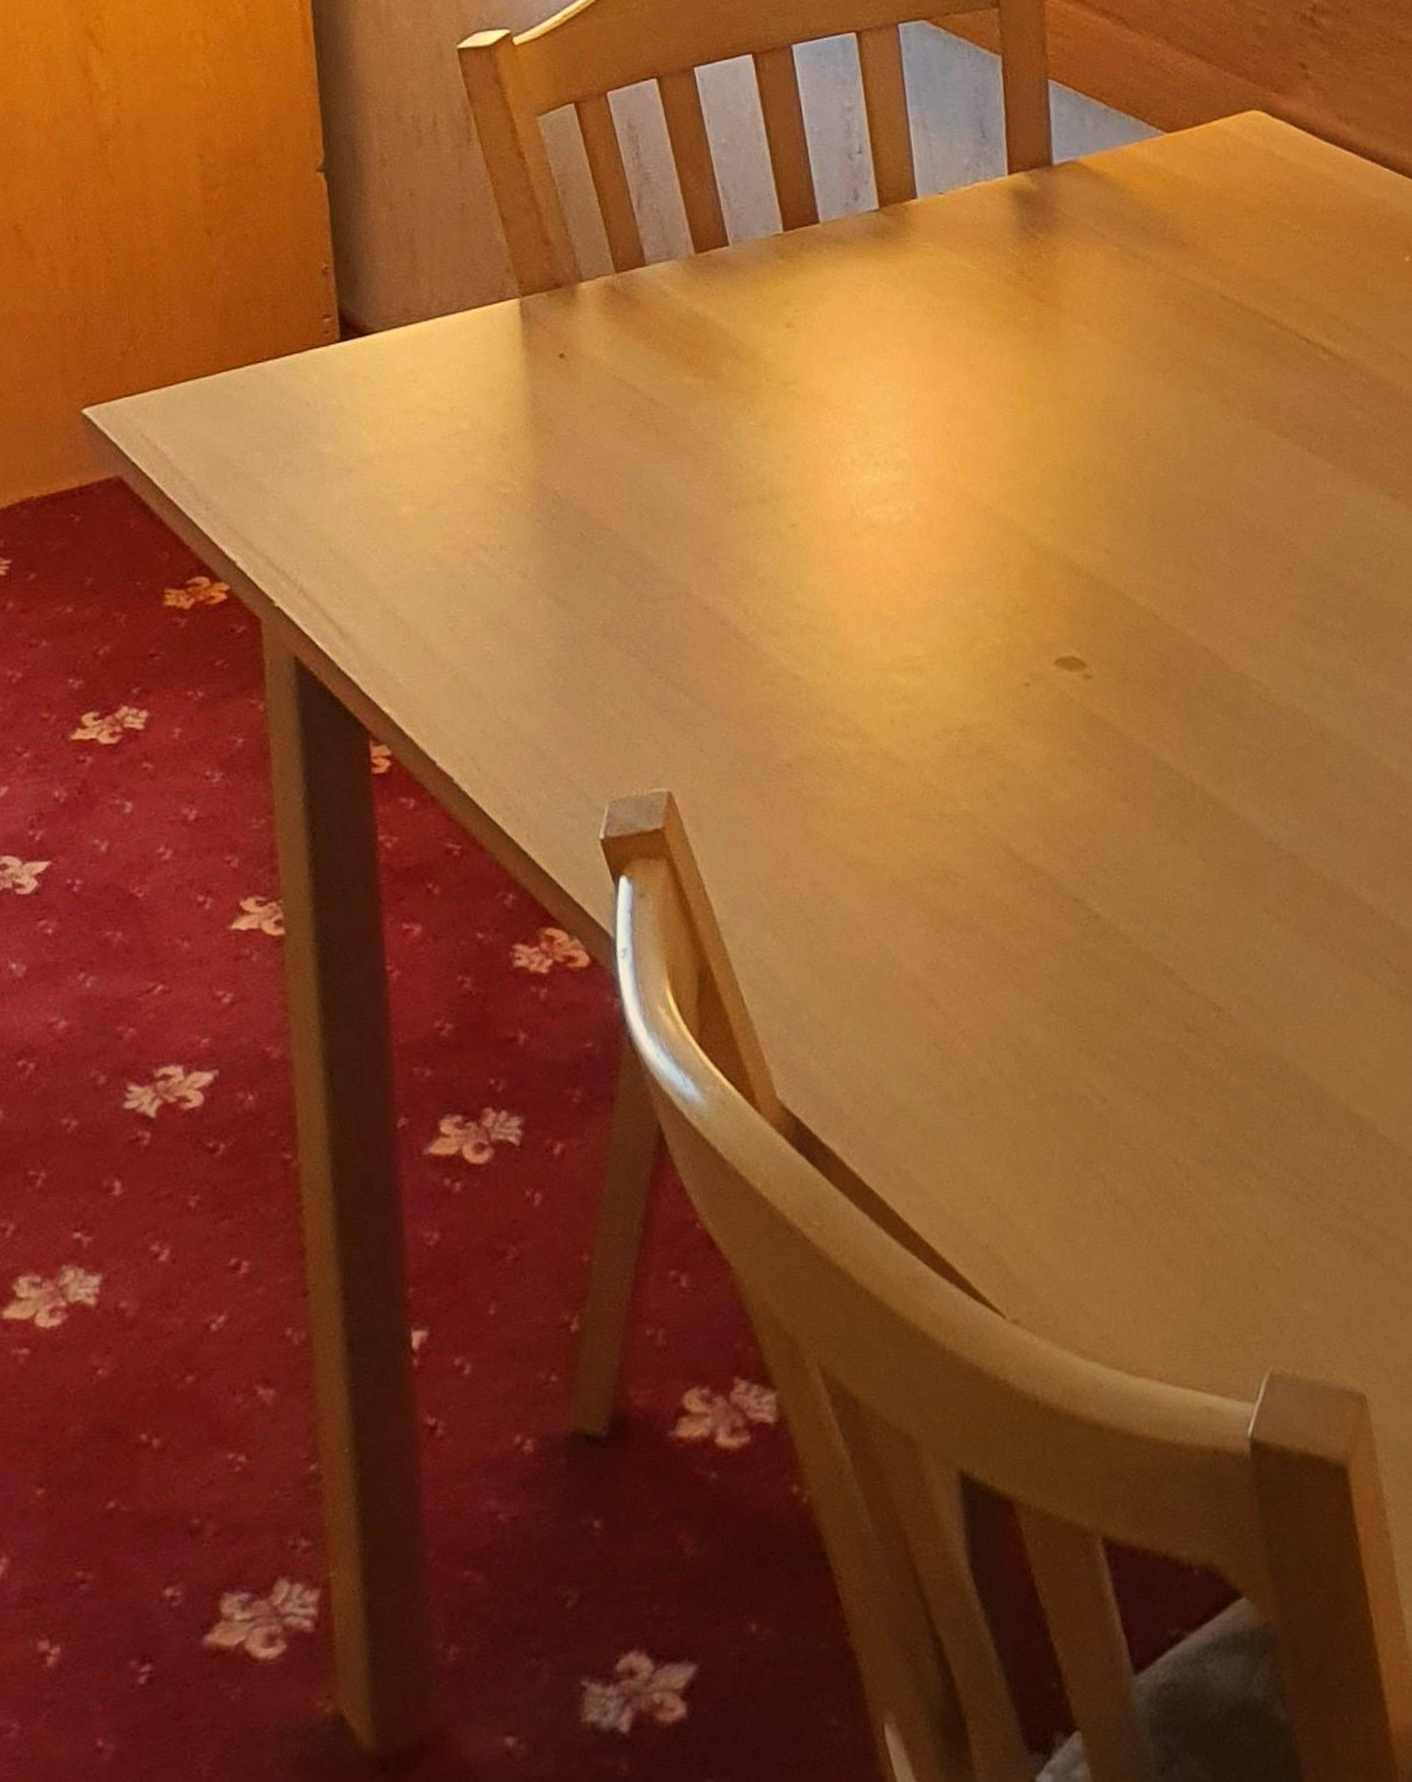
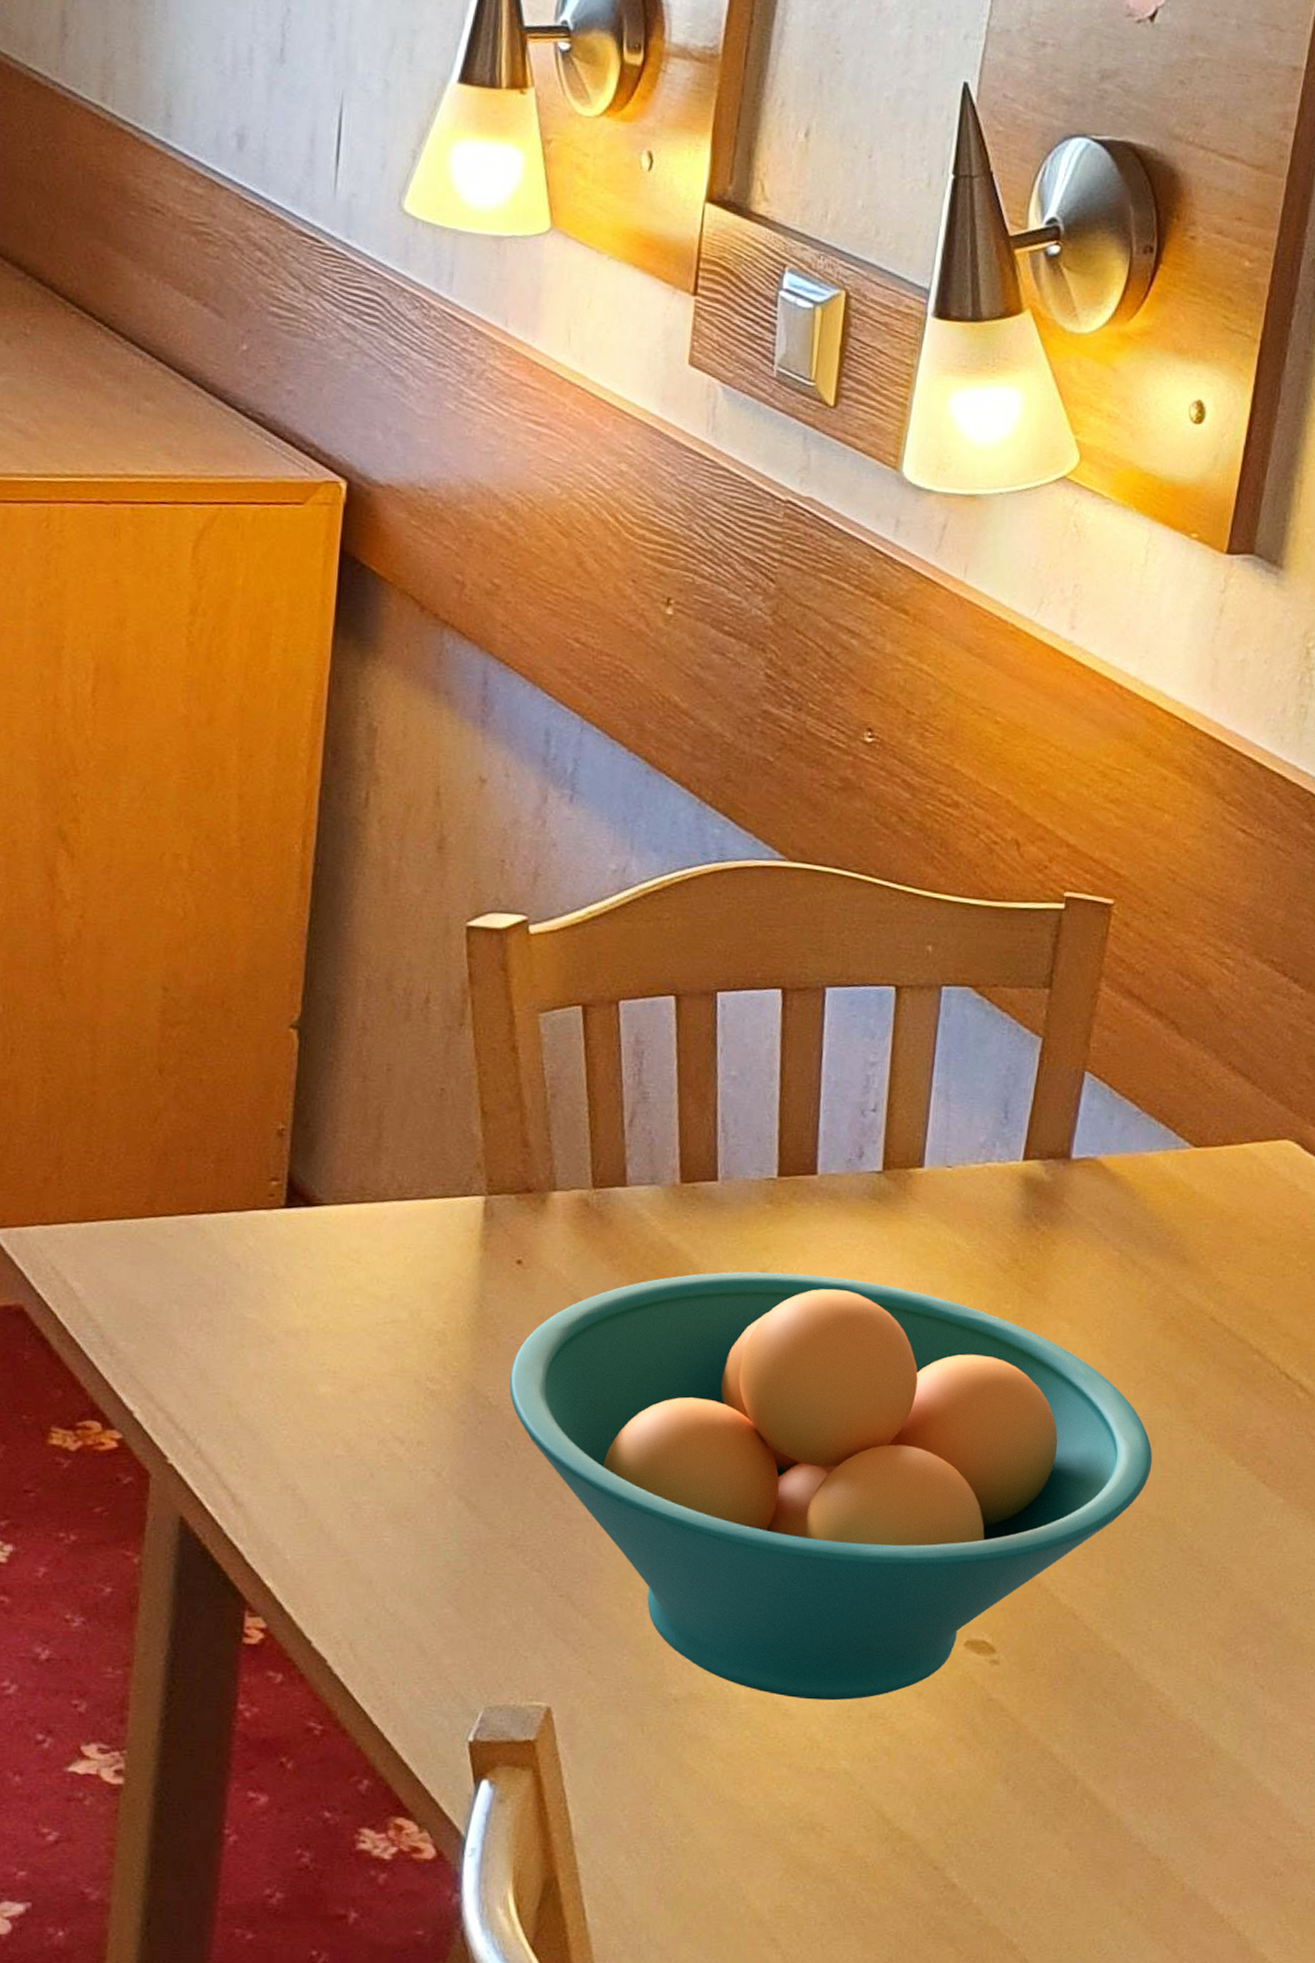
fruit bowl: none [572,317,1197,745] -> present [509,1271,1153,1701]

